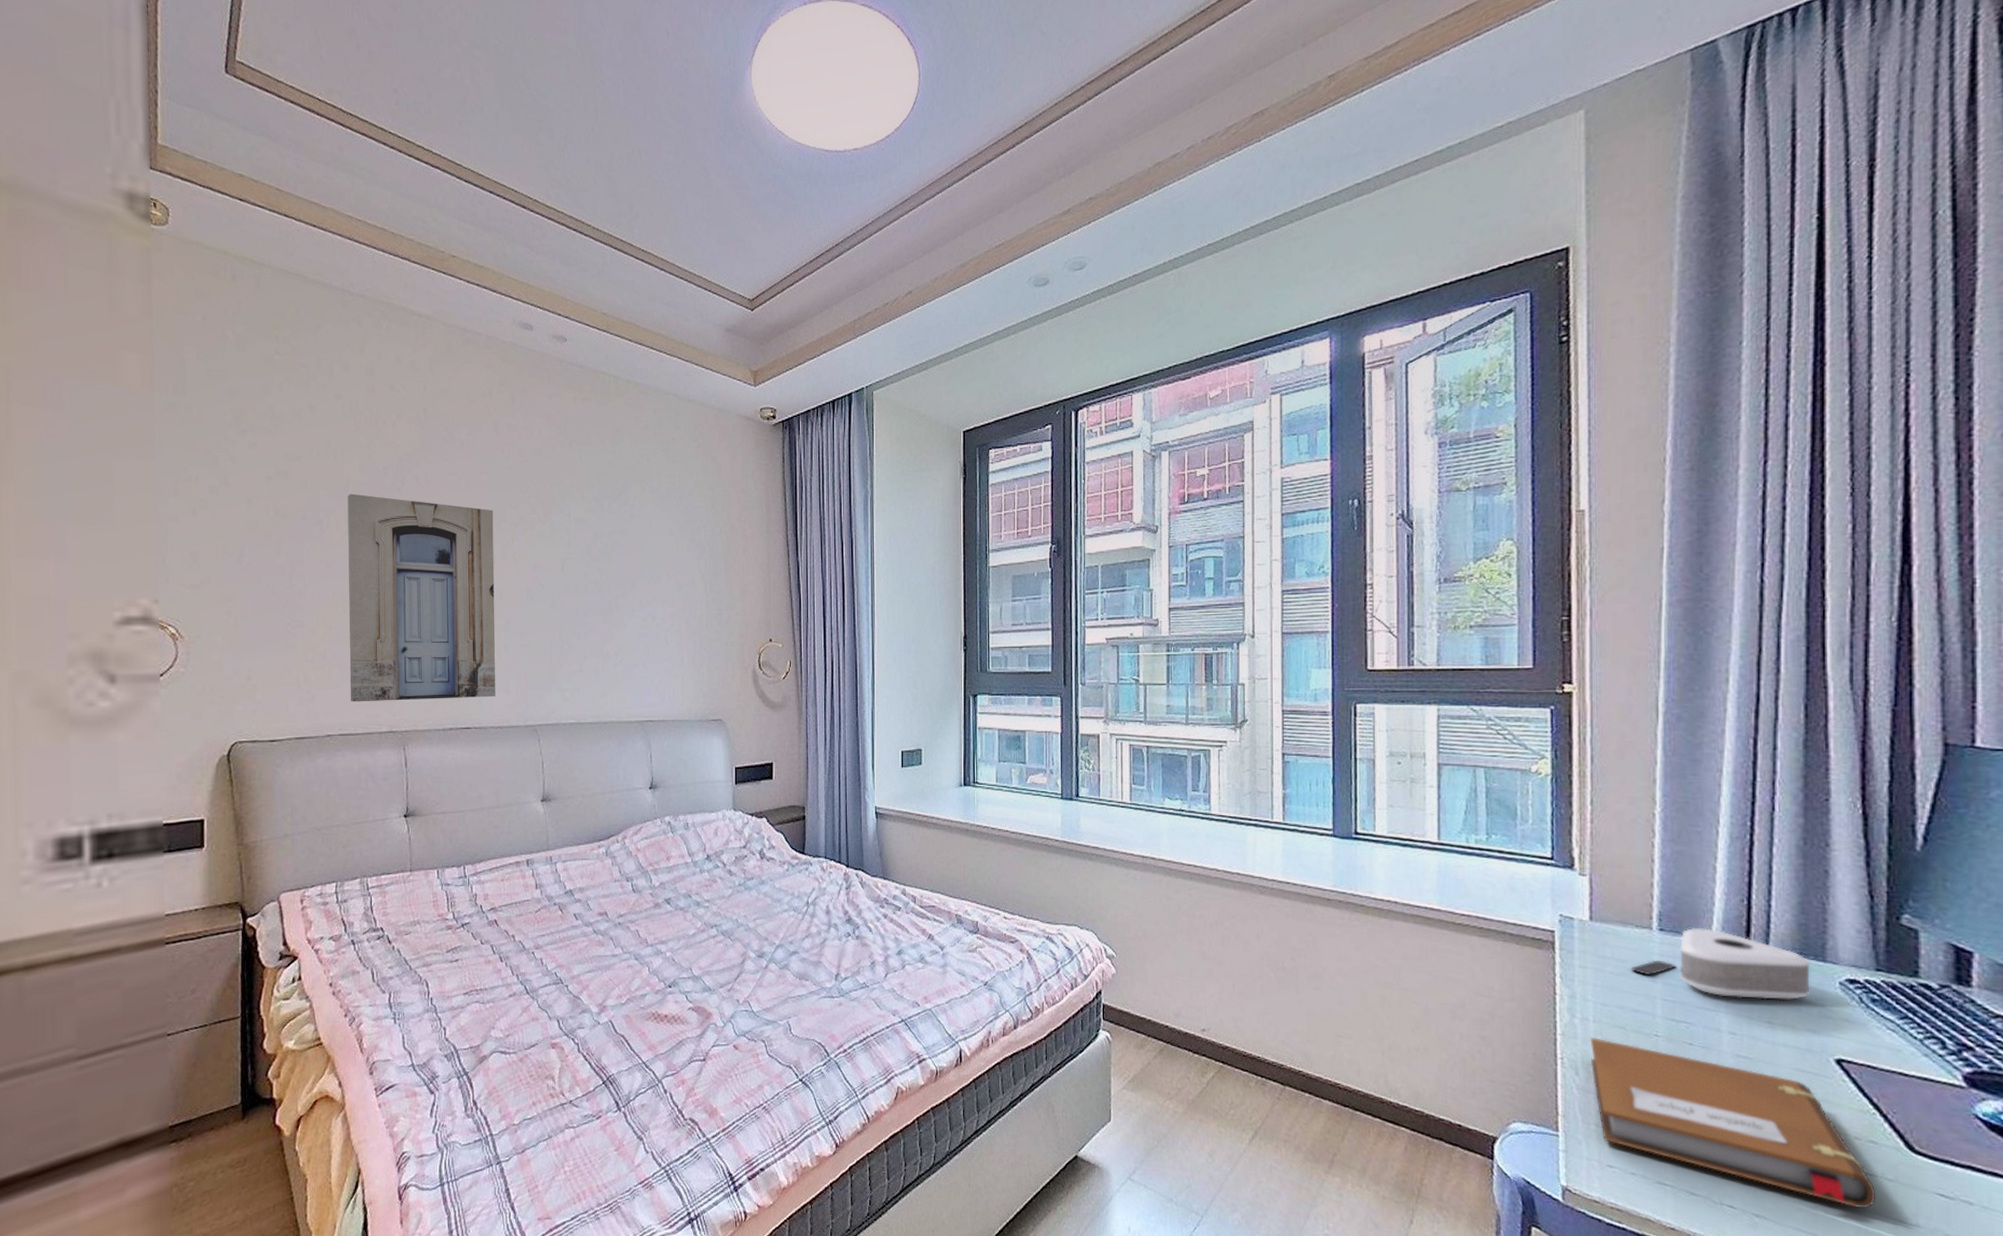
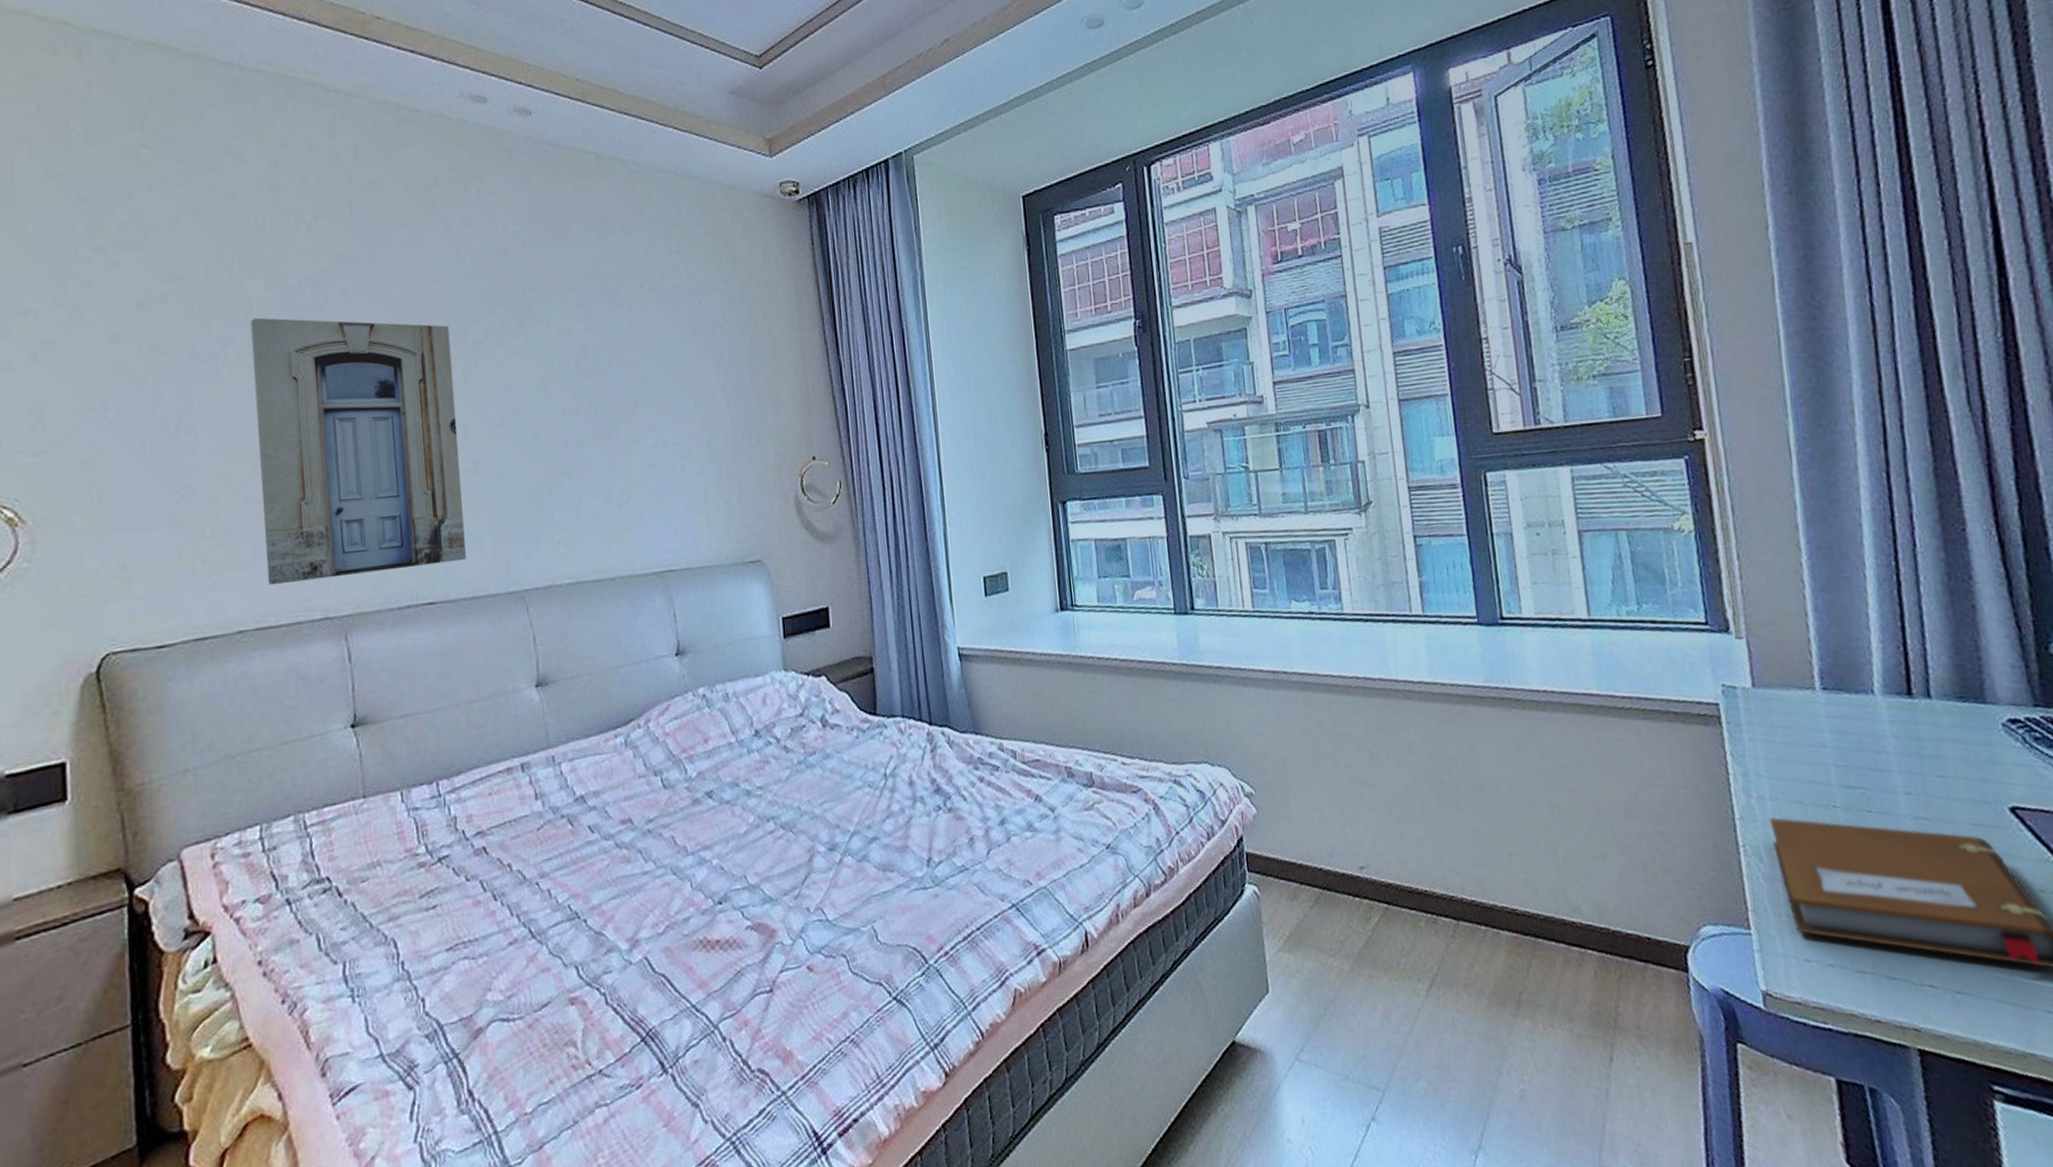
speaker: present [1631,927,1811,1001] -> none [1800,681,1977,755]

